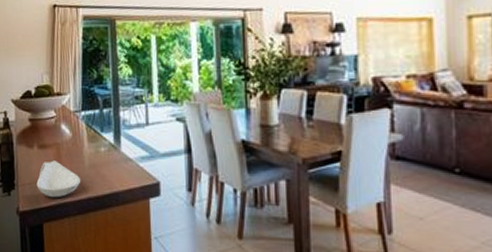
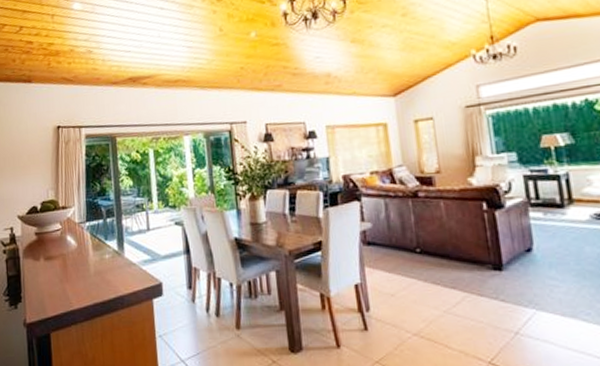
spoon rest: present [36,161,81,198] -> none [43,271,87,307]

